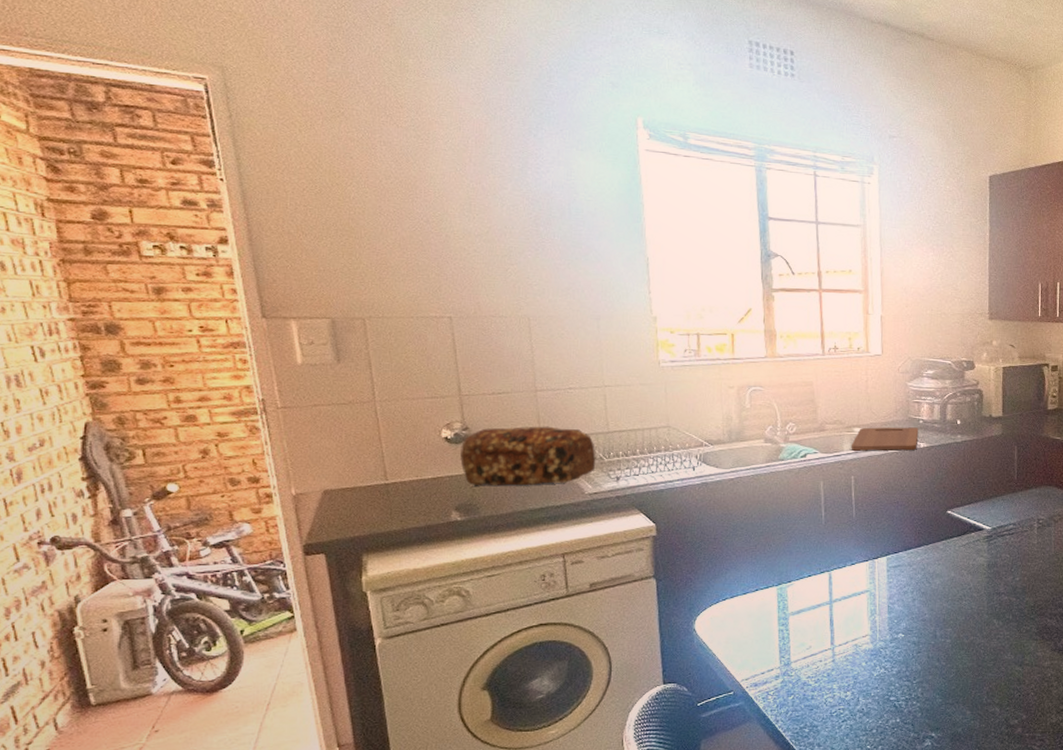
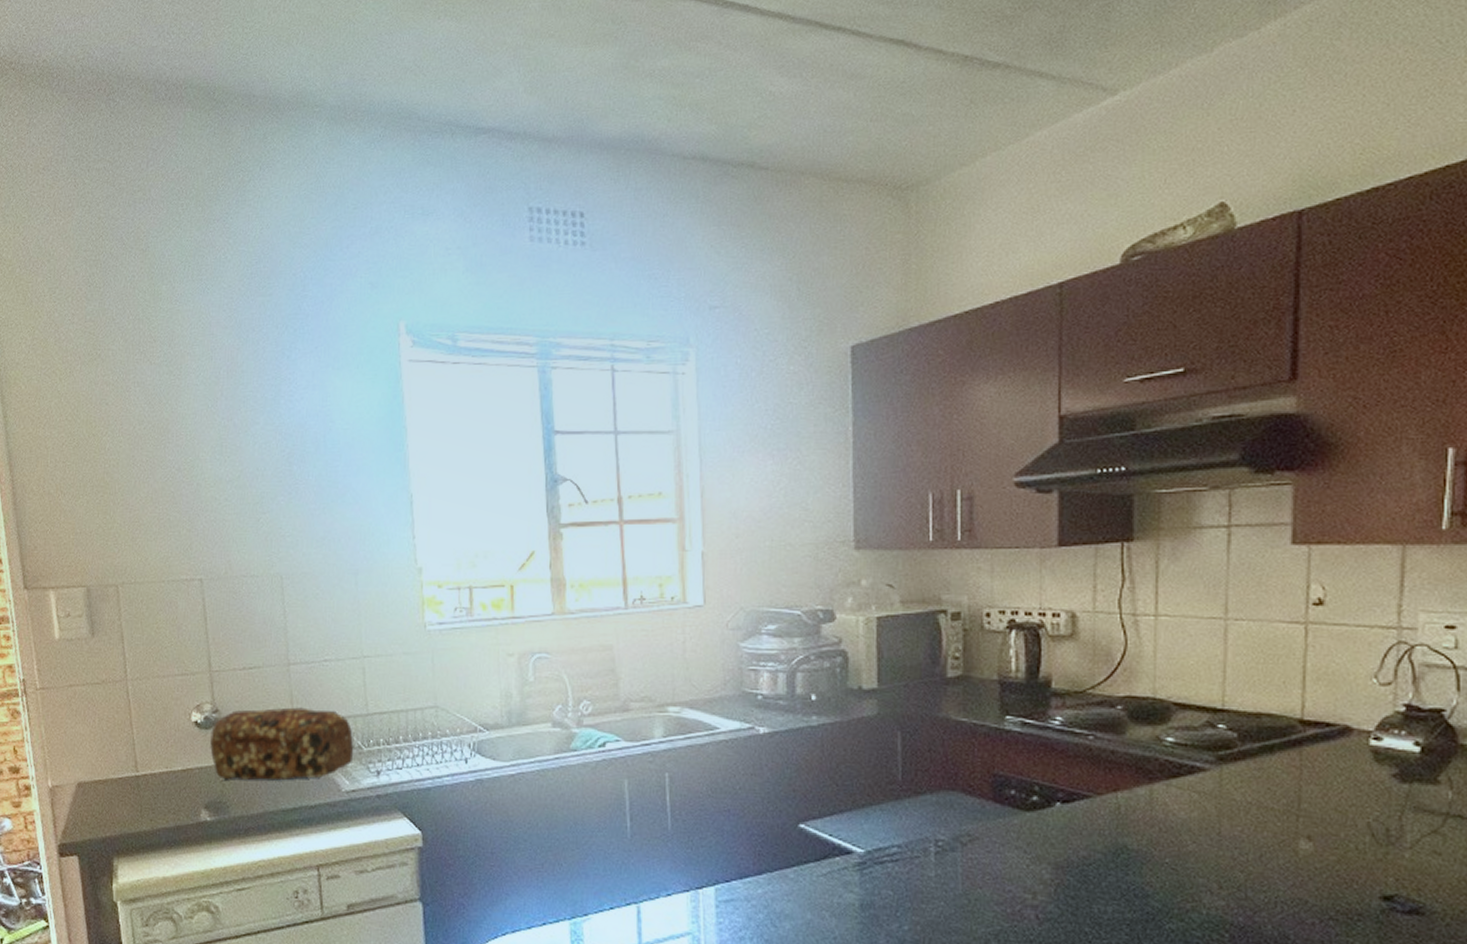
cutting board: present [851,427,919,451] -> none [664,704,757,739]

